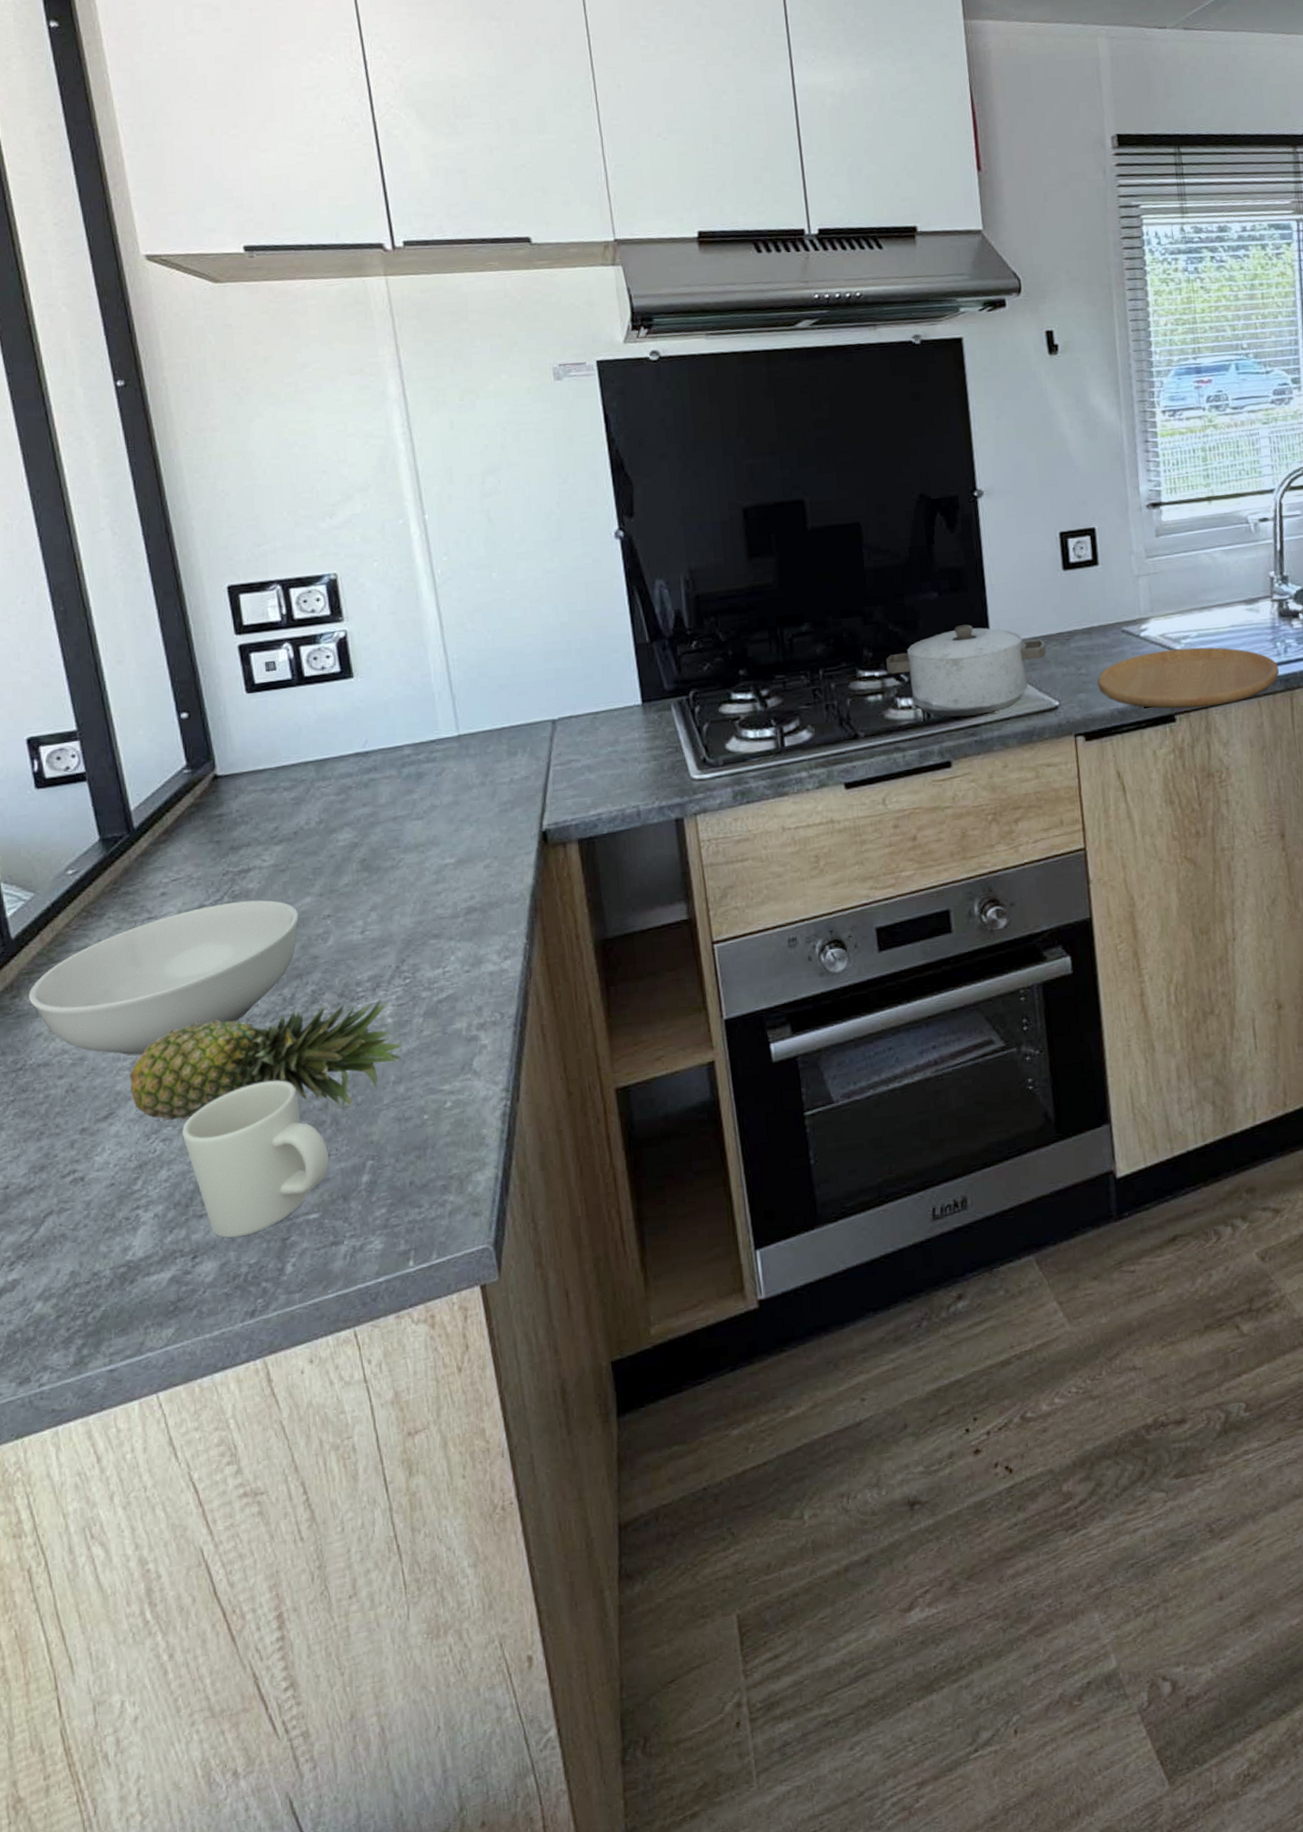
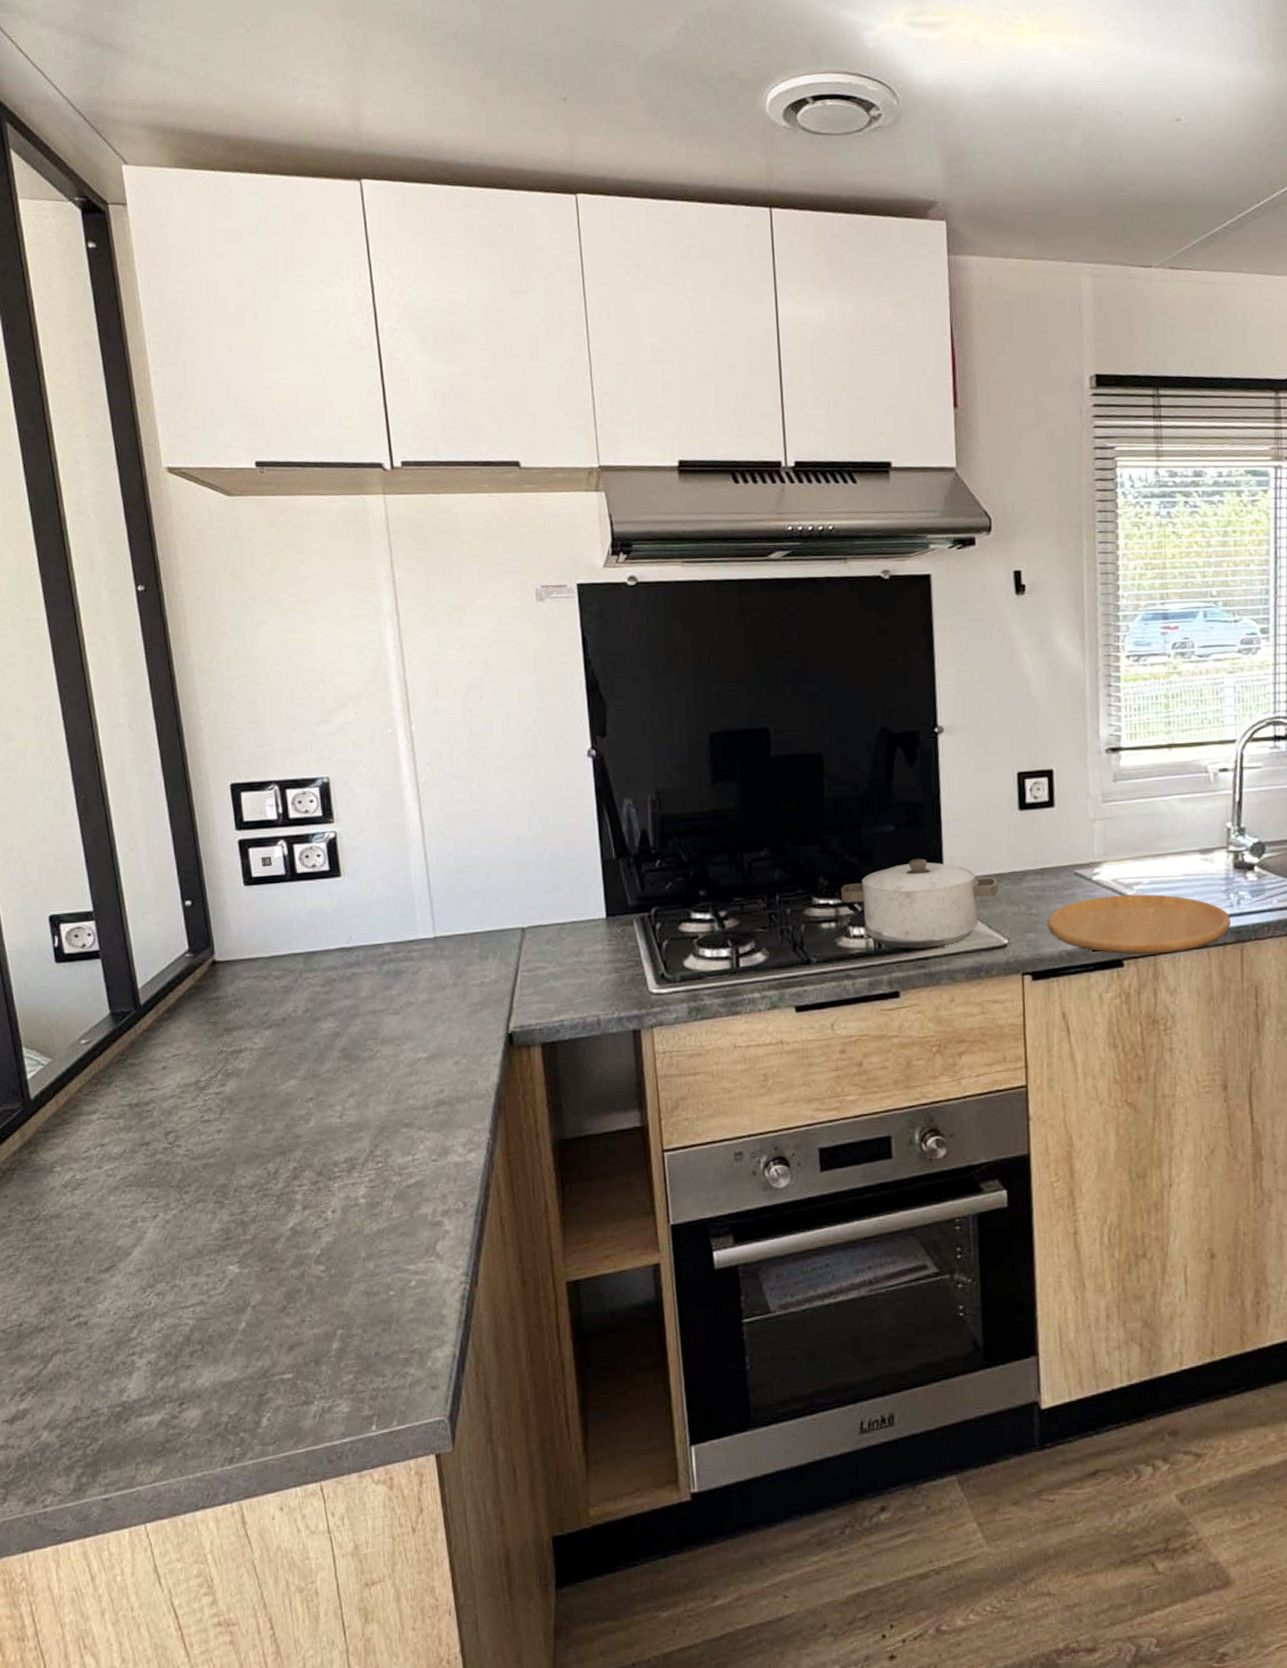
bowl: present [29,900,299,1056] -> none [44,1079,284,1215]
fruit: present [130,999,403,1122] -> none [130,1180,374,1280]
mug: present [182,1080,329,1238] -> none [174,1247,303,1390]

